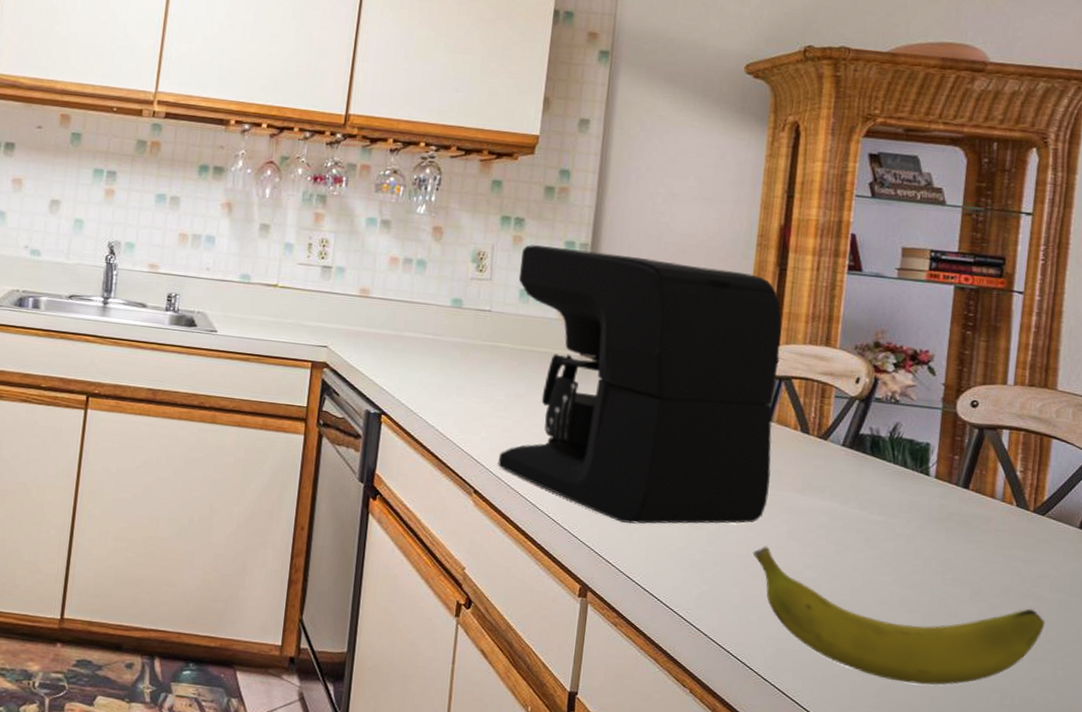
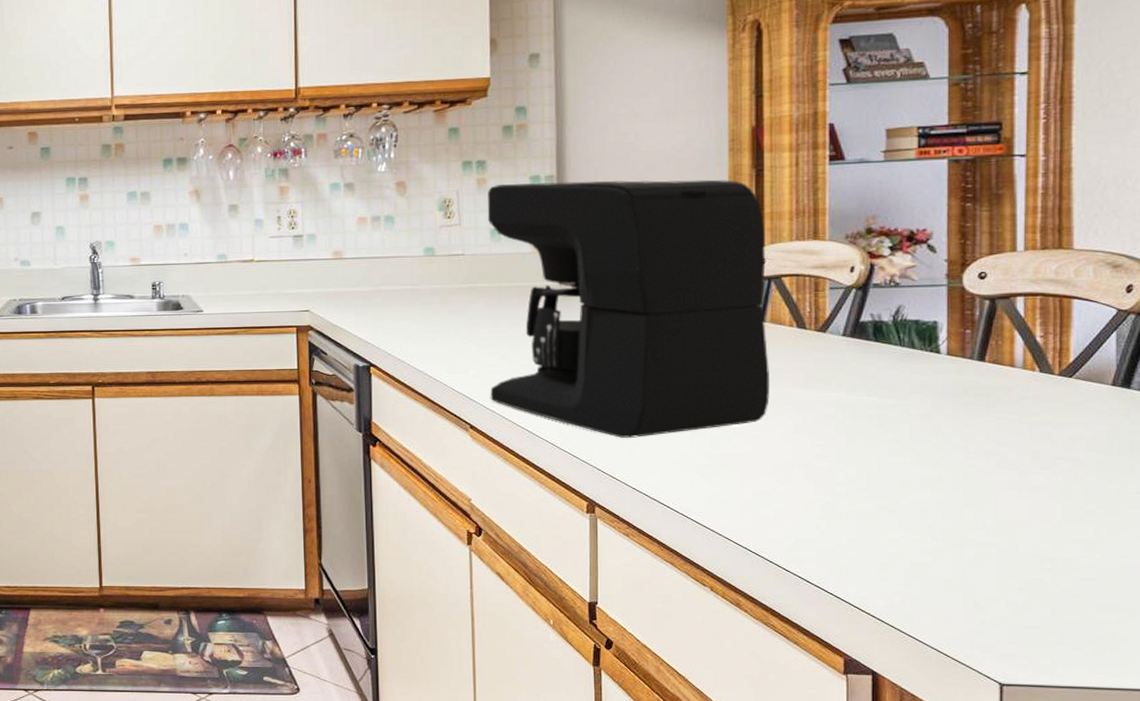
banana: present [752,546,1045,685] -> none [760,443,1083,558]

